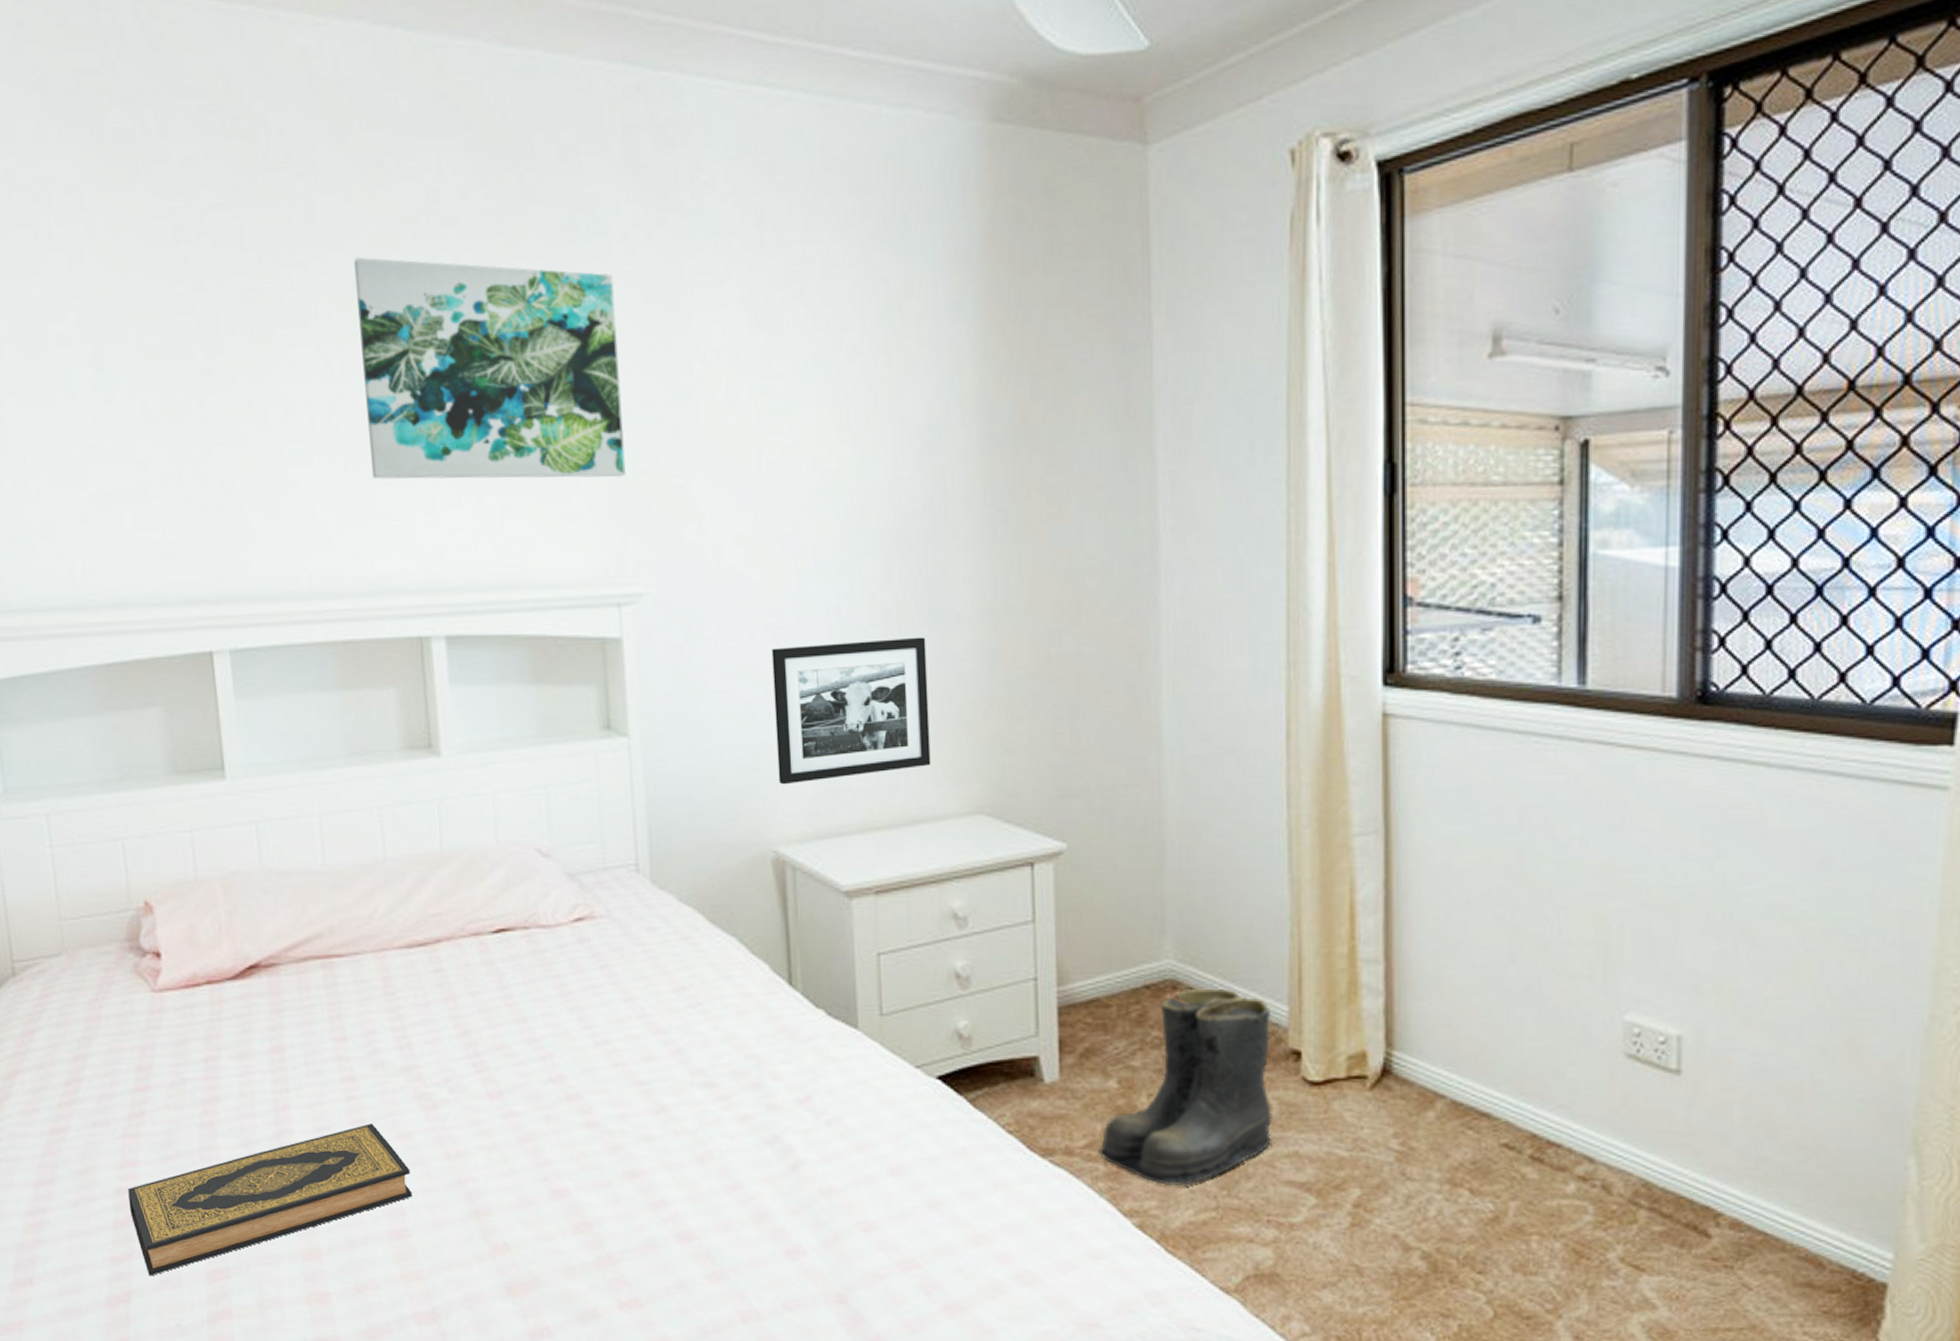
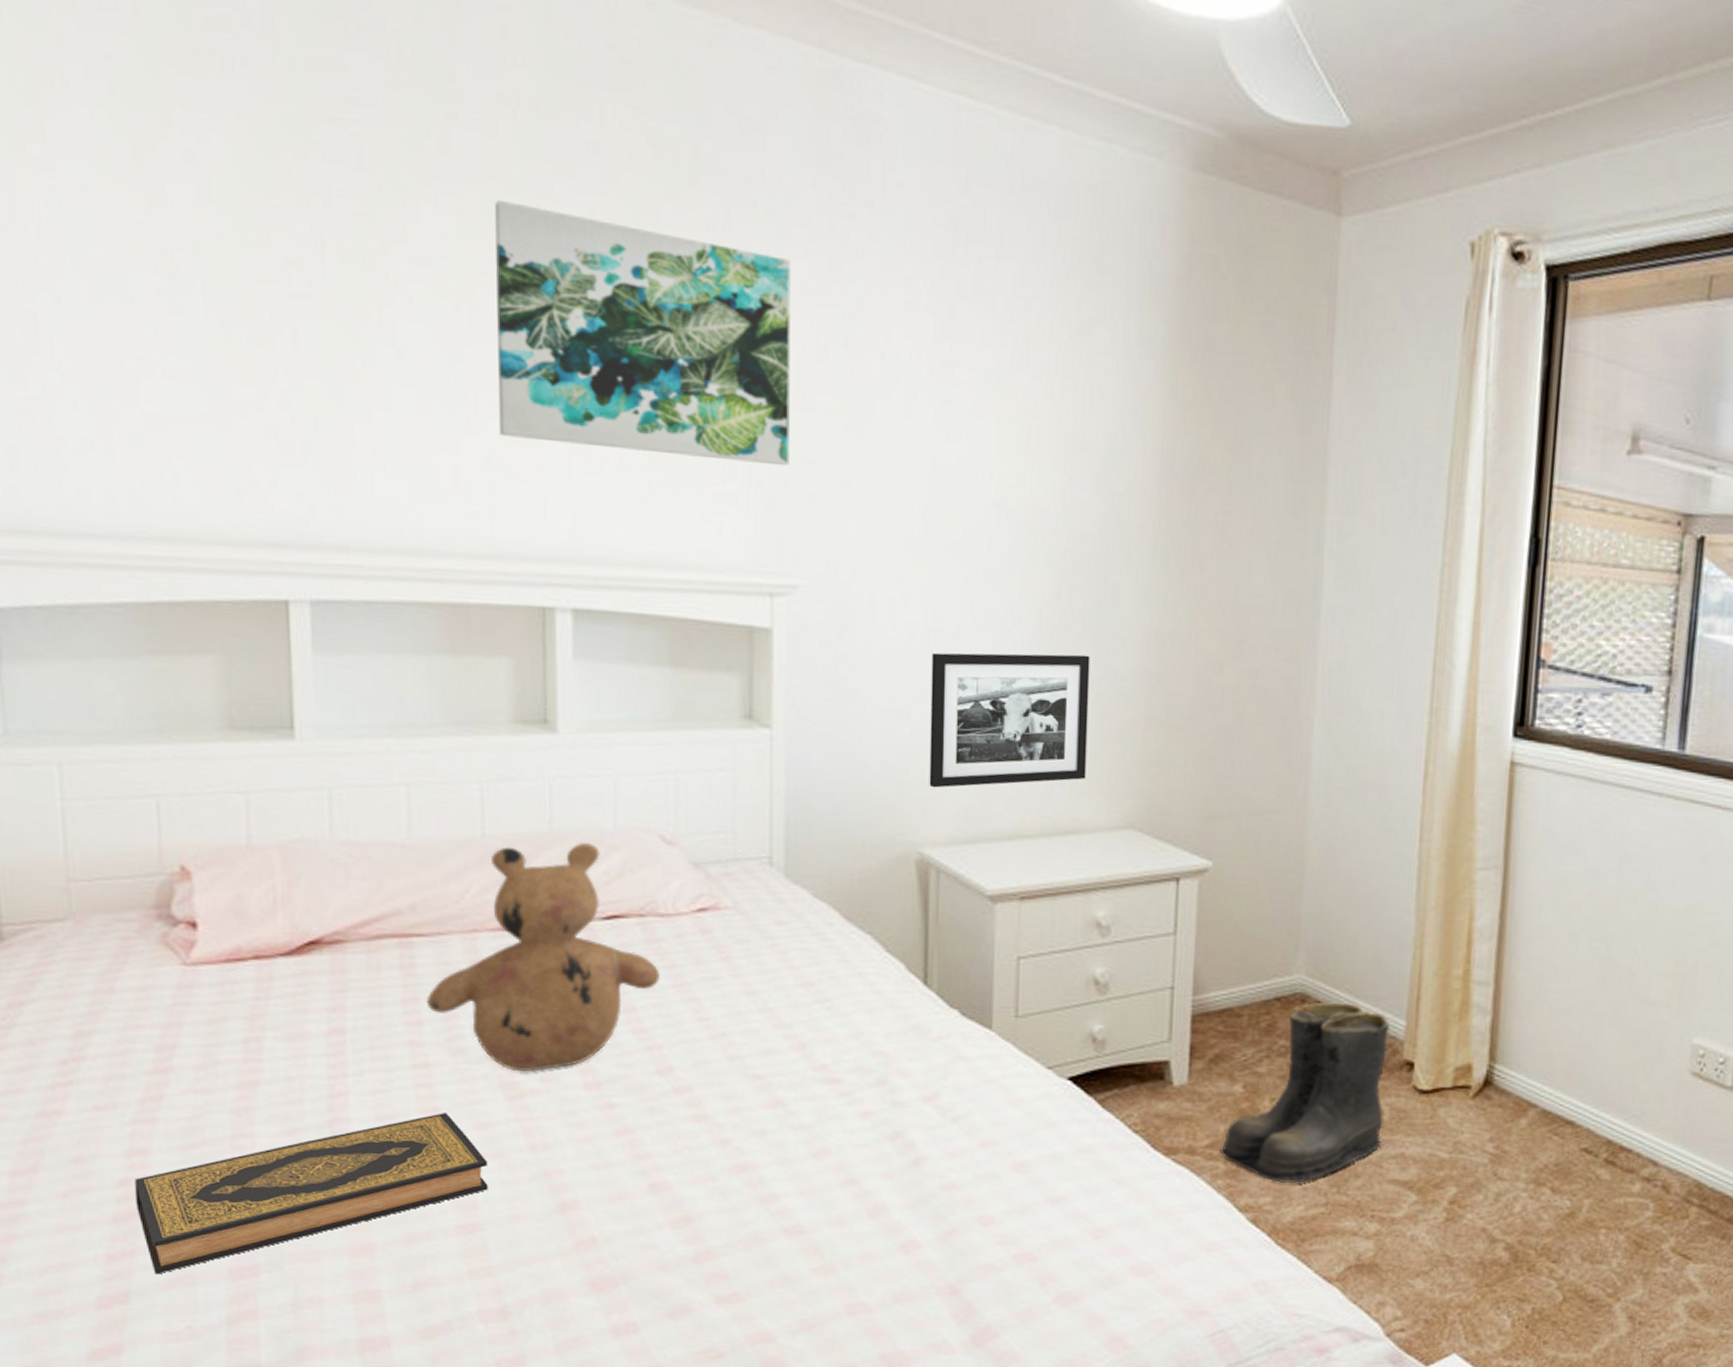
teddy bear: none [348,859,546,1083] -> present [426,842,660,1072]

